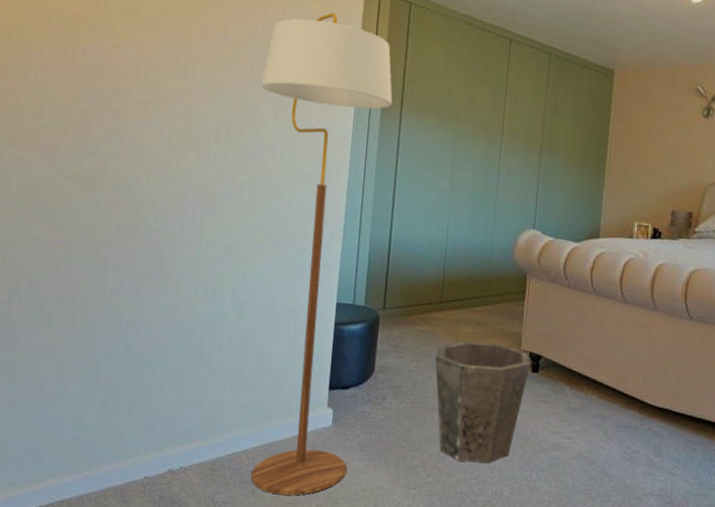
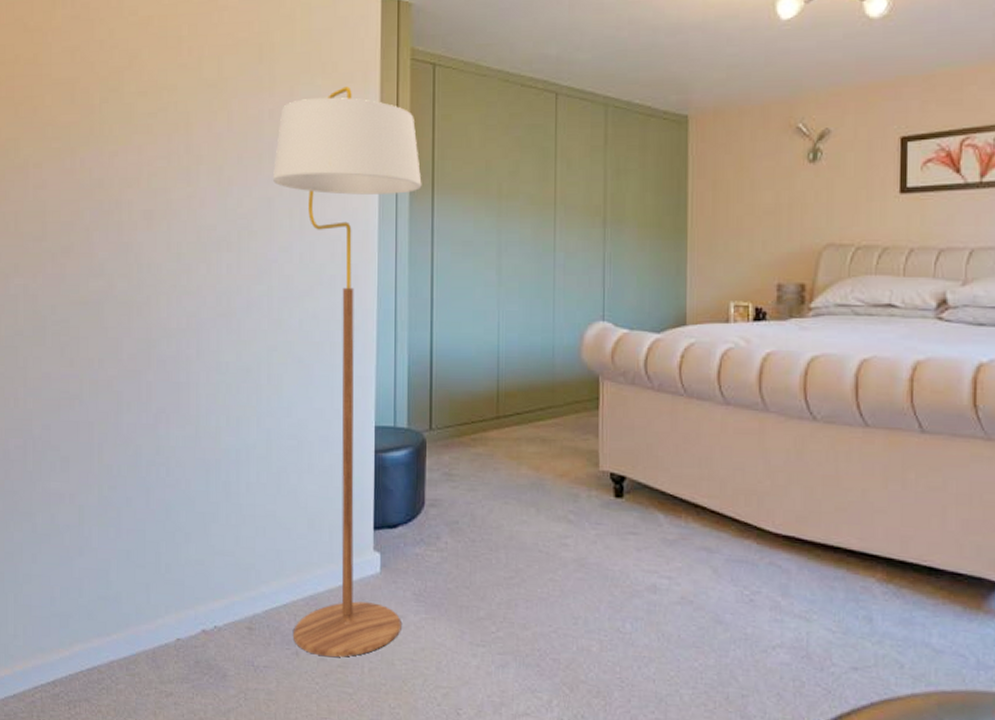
waste bin: present [435,342,531,463] -> none [496,463,613,612]

